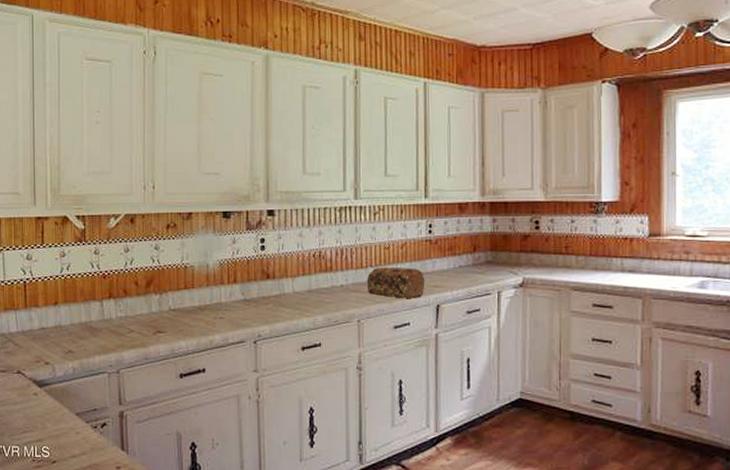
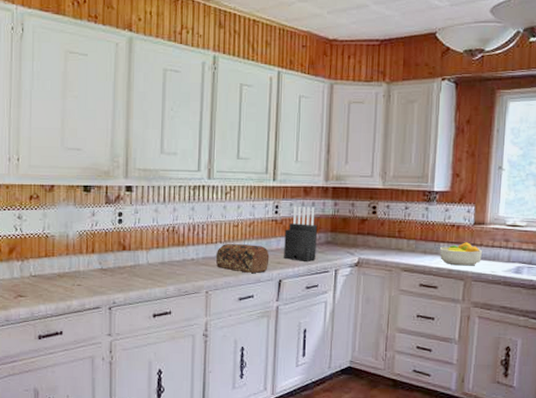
knife block: none [440,224,476,284] -> present [284,206,317,262]
fruit bowl: none [613,256,661,282] -> present [440,242,483,266]

